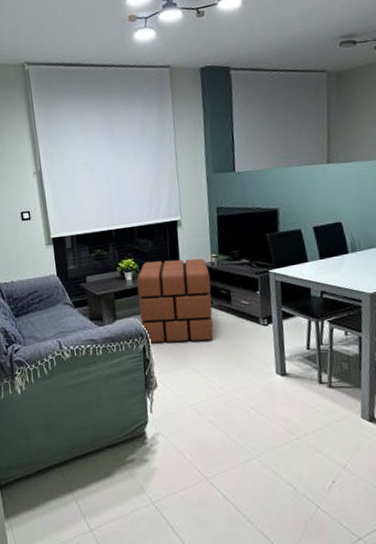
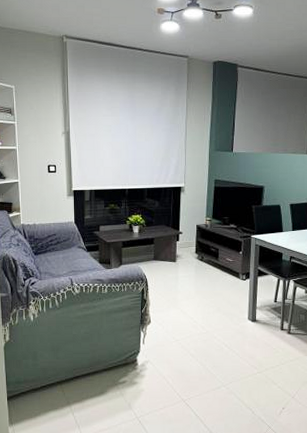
pouf: present [136,258,214,343] -> none [142,218,204,288]

